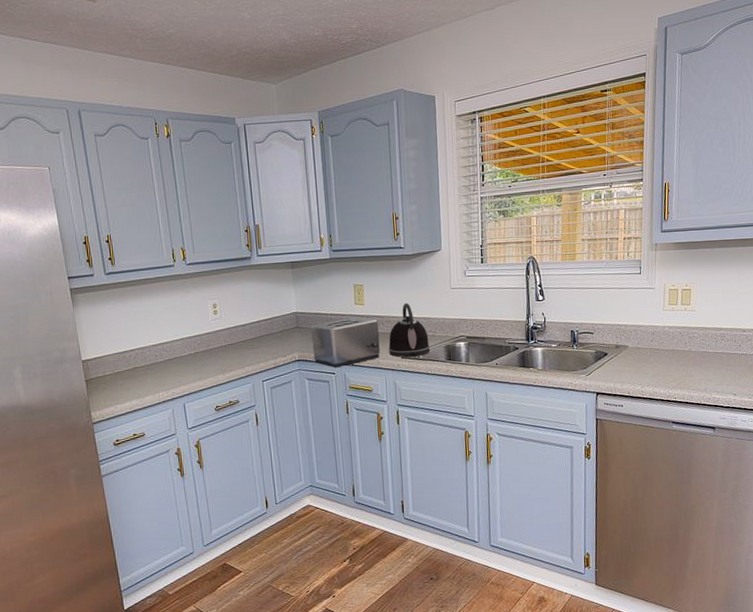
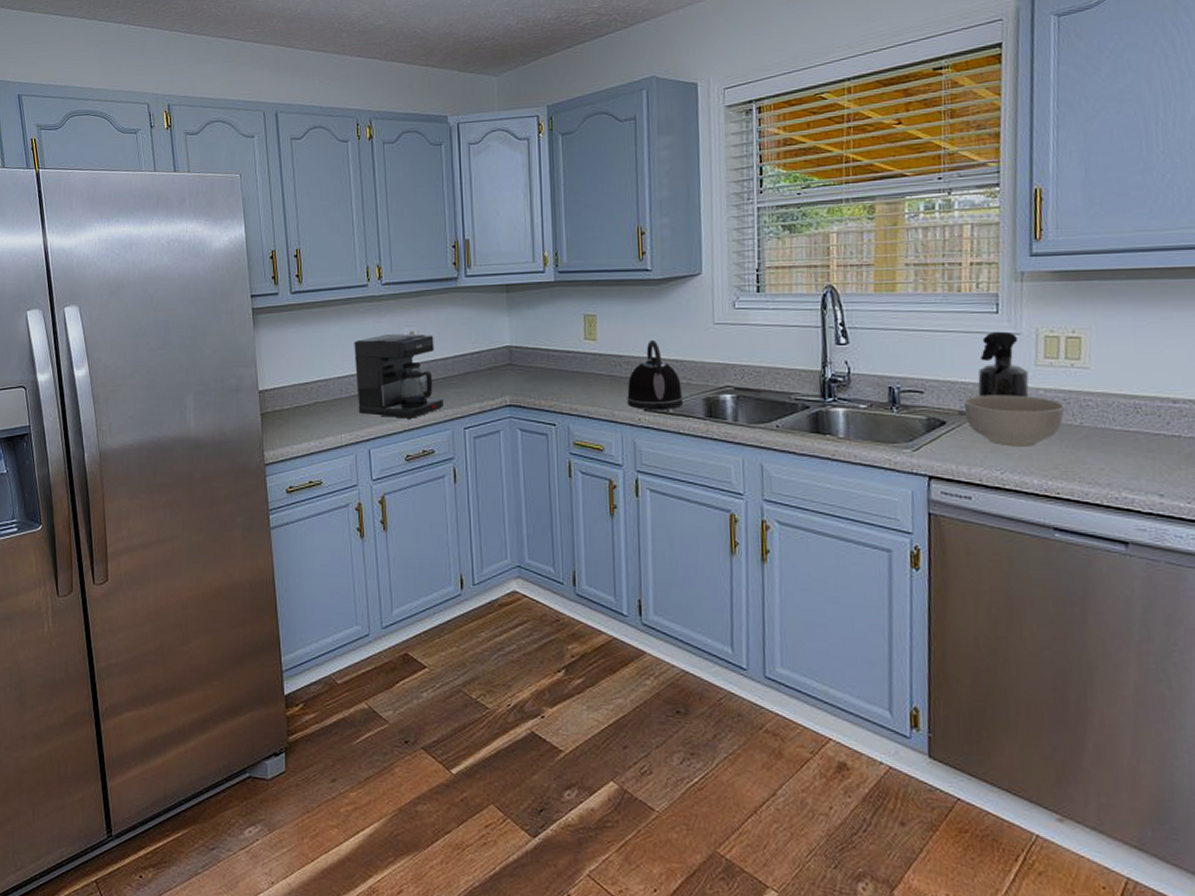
coffee maker: none [165,305,244,377] -> present [354,334,443,419]
toaster: present [311,317,380,369] -> none [527,355,615,419]
bowl: none [618,331,681,368] -> present [963,394,1066,447]
spray bottle: none [627,287,660,334] -> present [977,331,1030,398]

